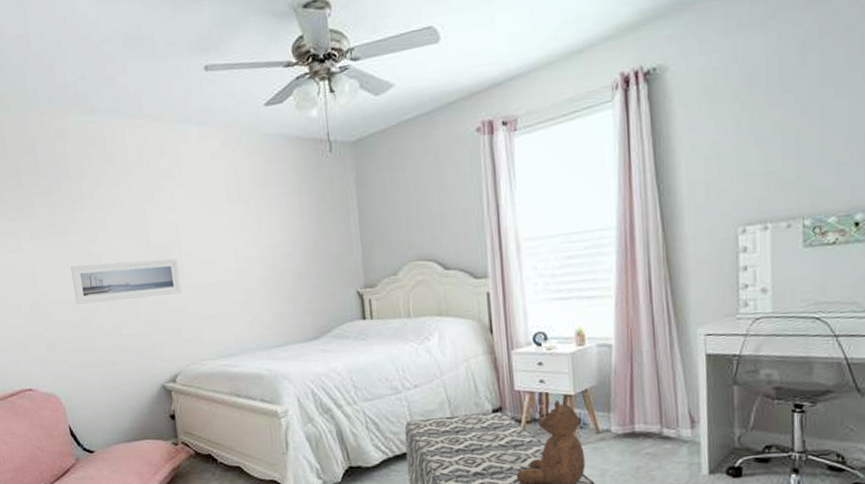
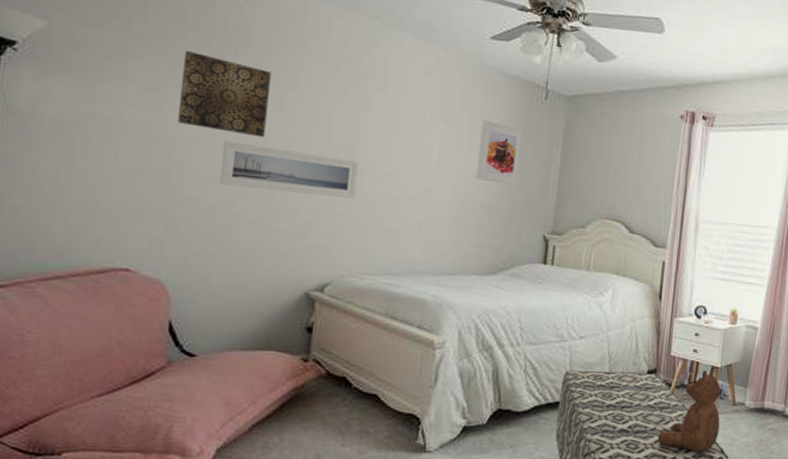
wall art: none [23,195,99,260] -> present [177,50,271,138]
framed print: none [275,188,323,250] -> present [476,120,525,186]

